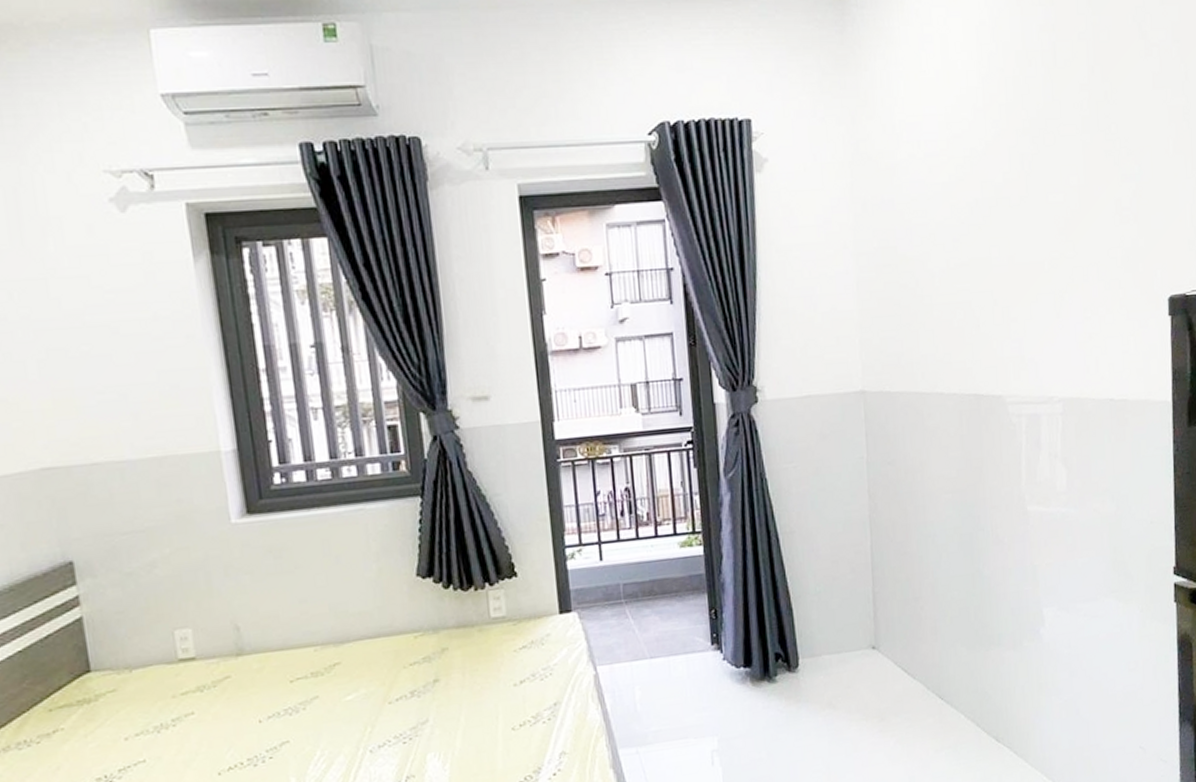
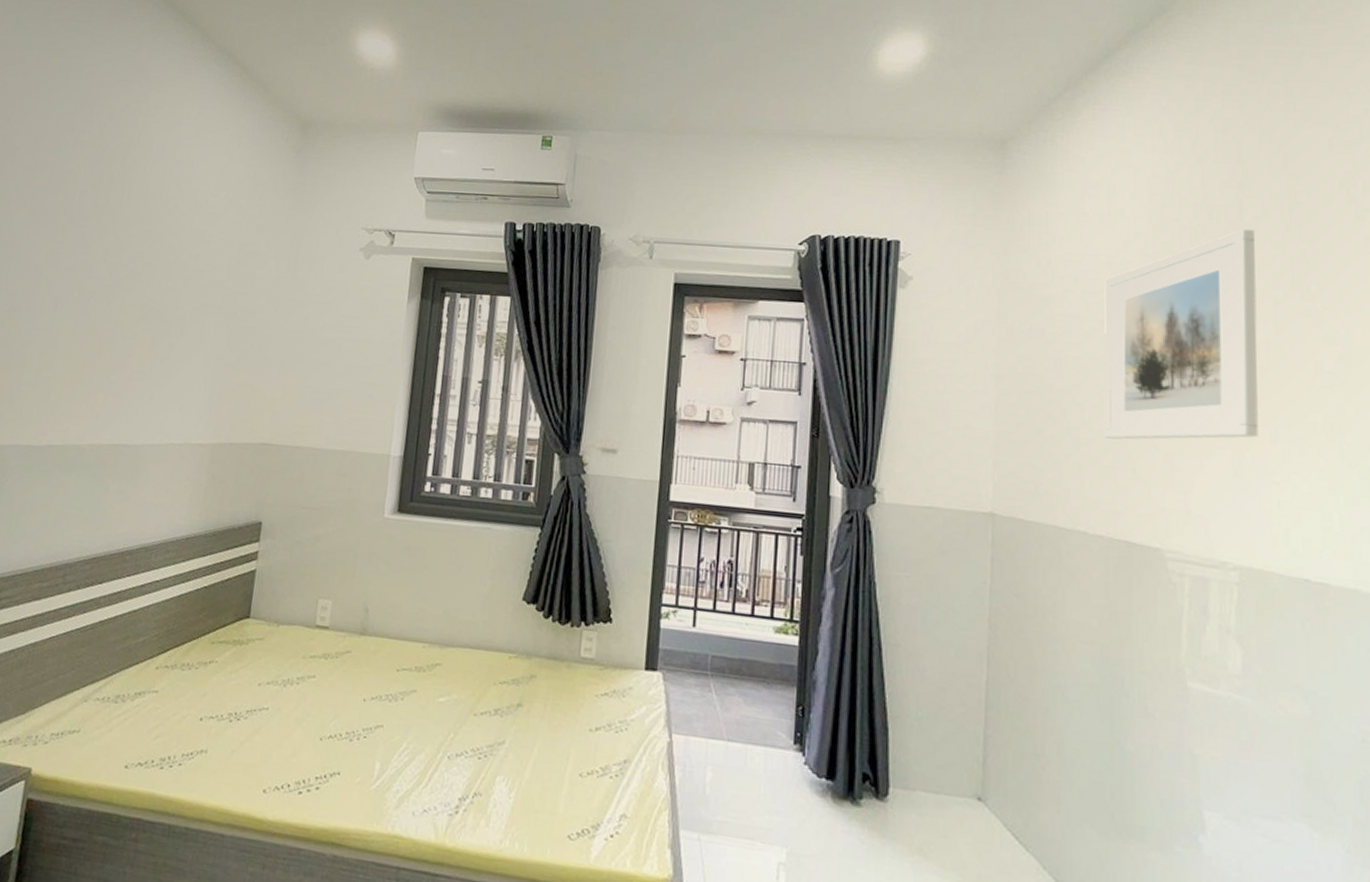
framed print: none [943,74,1074,300] -> present [1103,229,1259,440]

